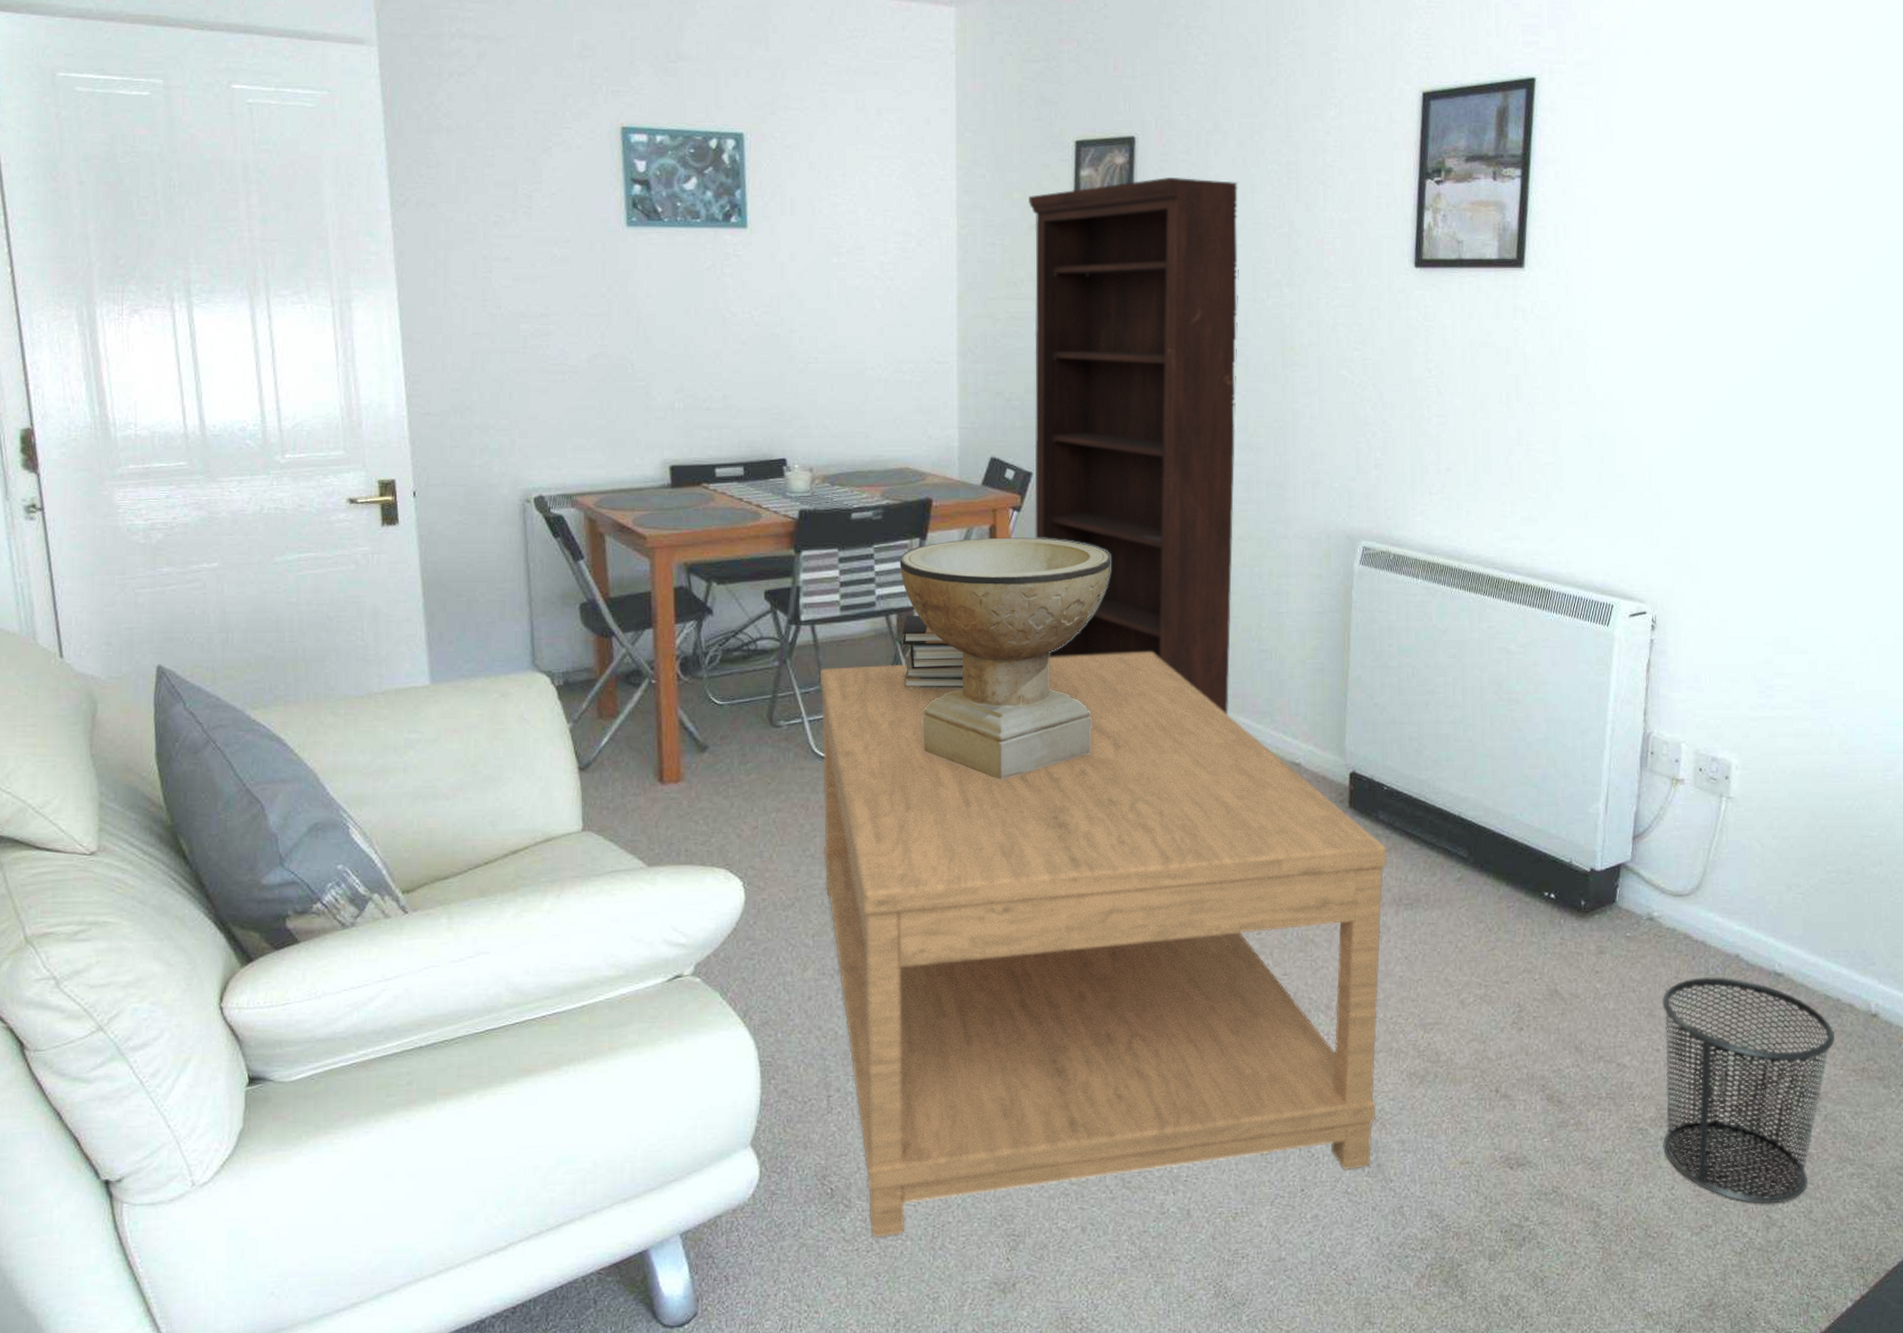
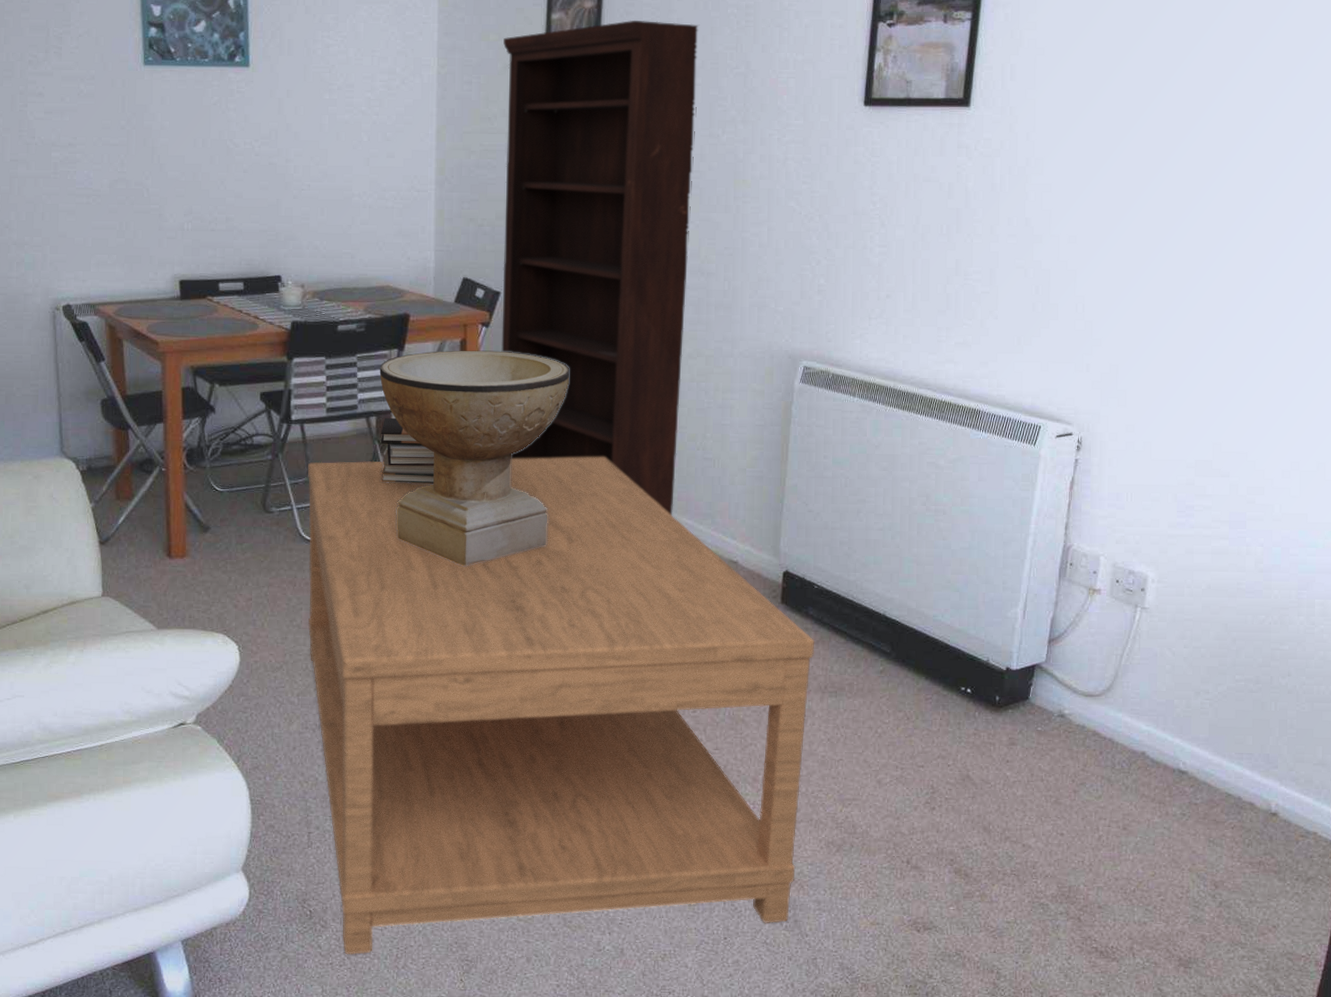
waste bin: present [1662,976,1836,1204] -> none [1062,770,1235,978]

